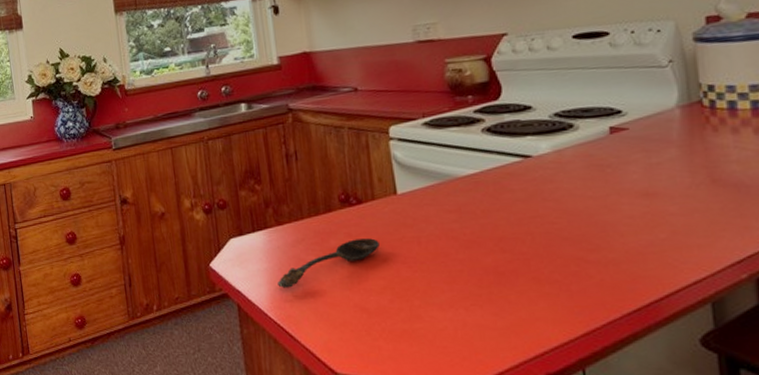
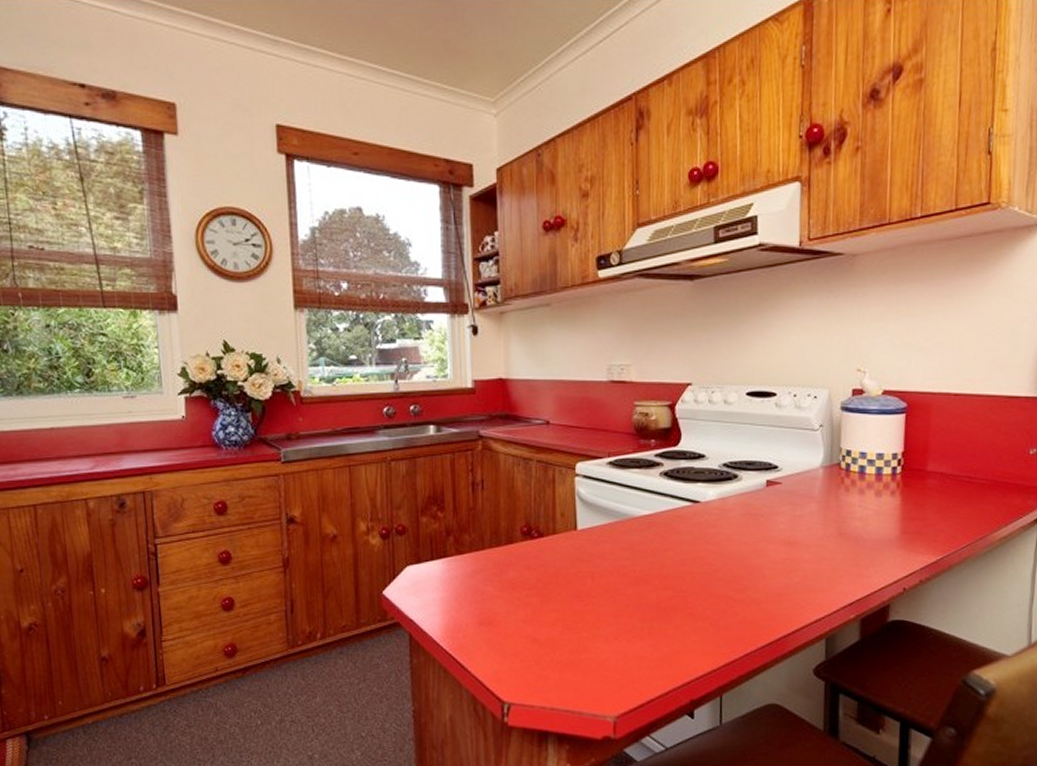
spoon: present [277,238,380,288] -> none [452,571,556,618]

